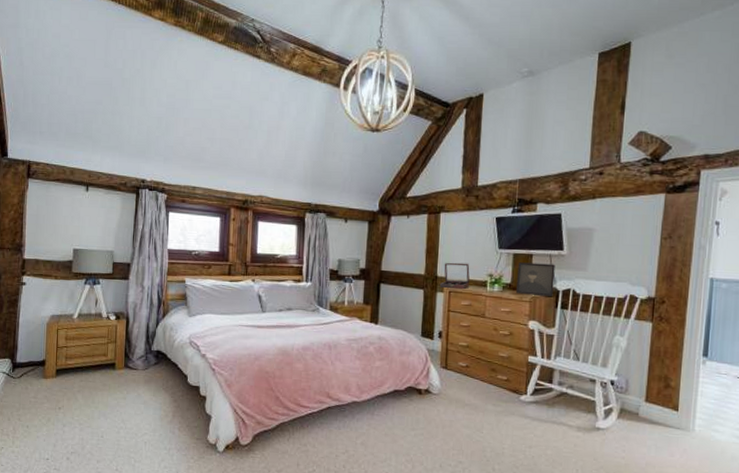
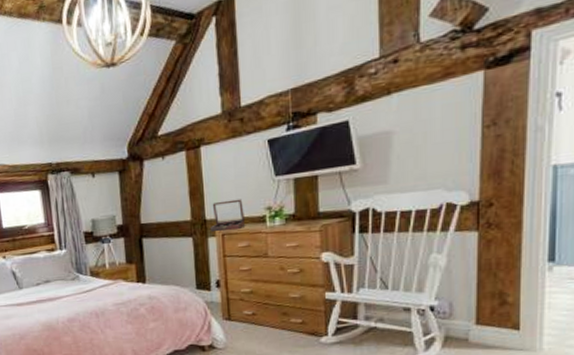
picture frame: present [516,262,555,297] -> none [301,182,348,225]

